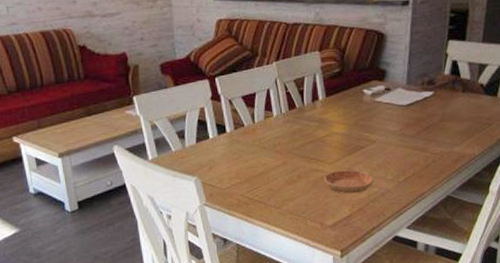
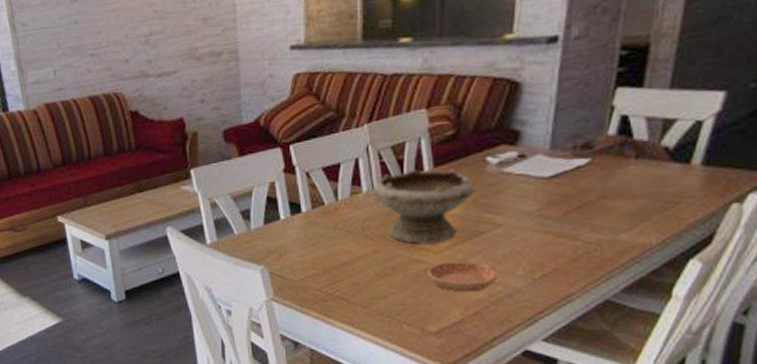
bowl: none [282,98,356,156] -> present [374,168,474,243]

